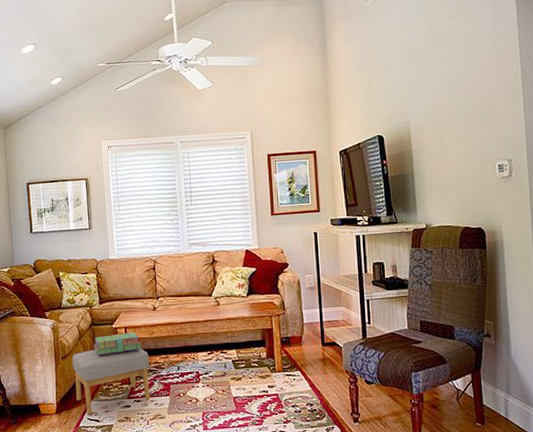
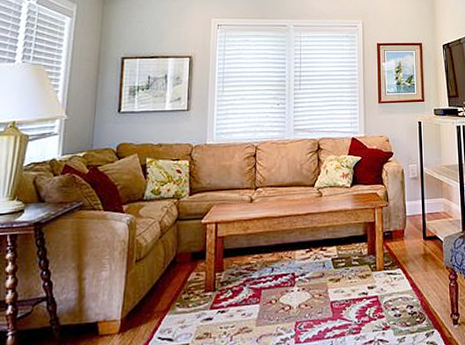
footstool: present [72,348,151,414] -> none [147,247,240,332]
stack of books: present [94,332,142,356] -> none [177,228,233,257]

